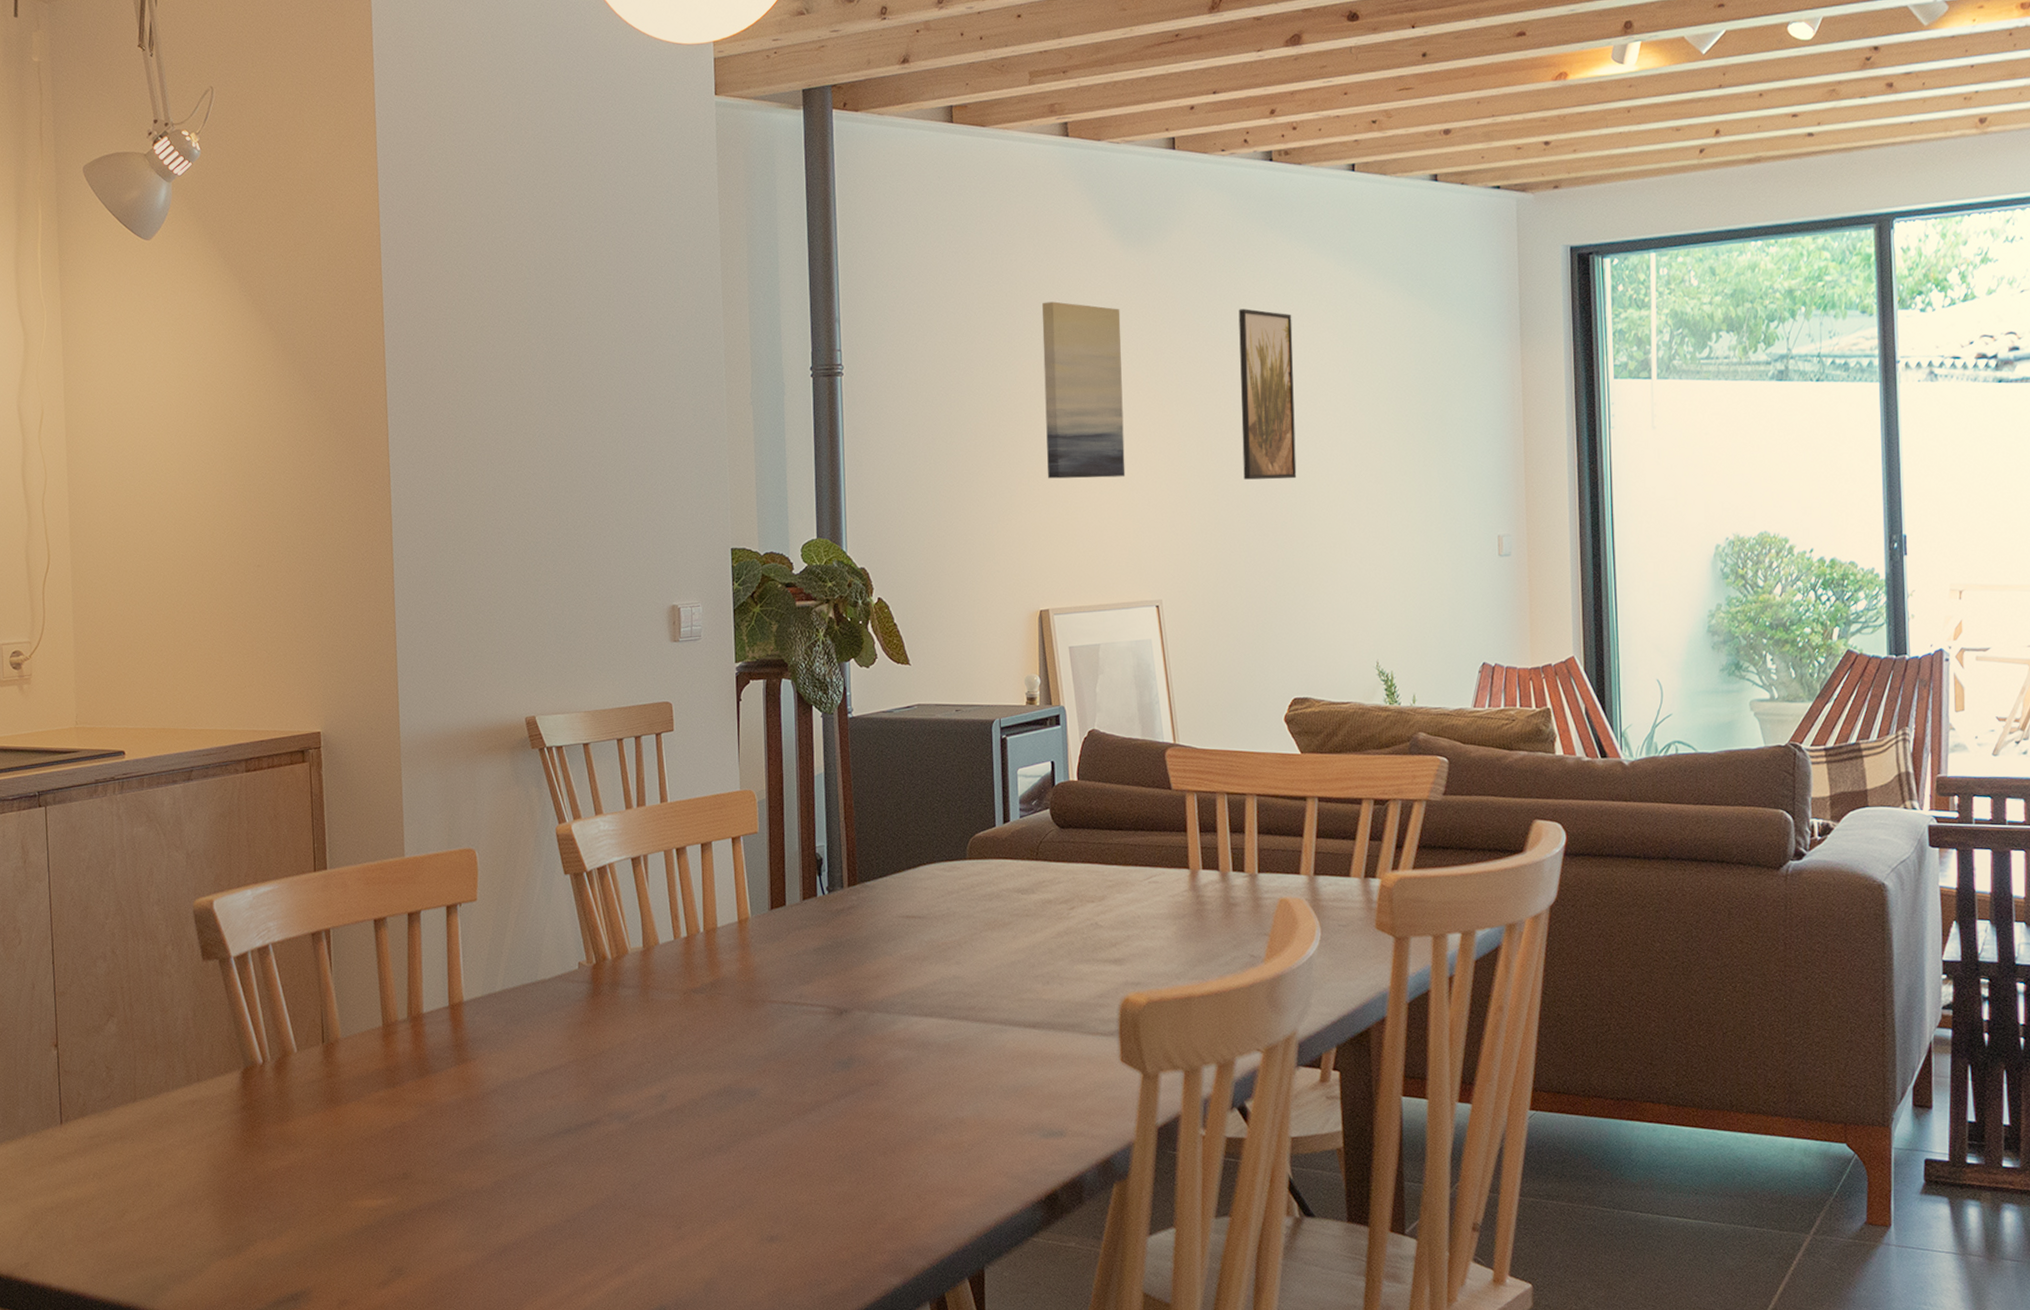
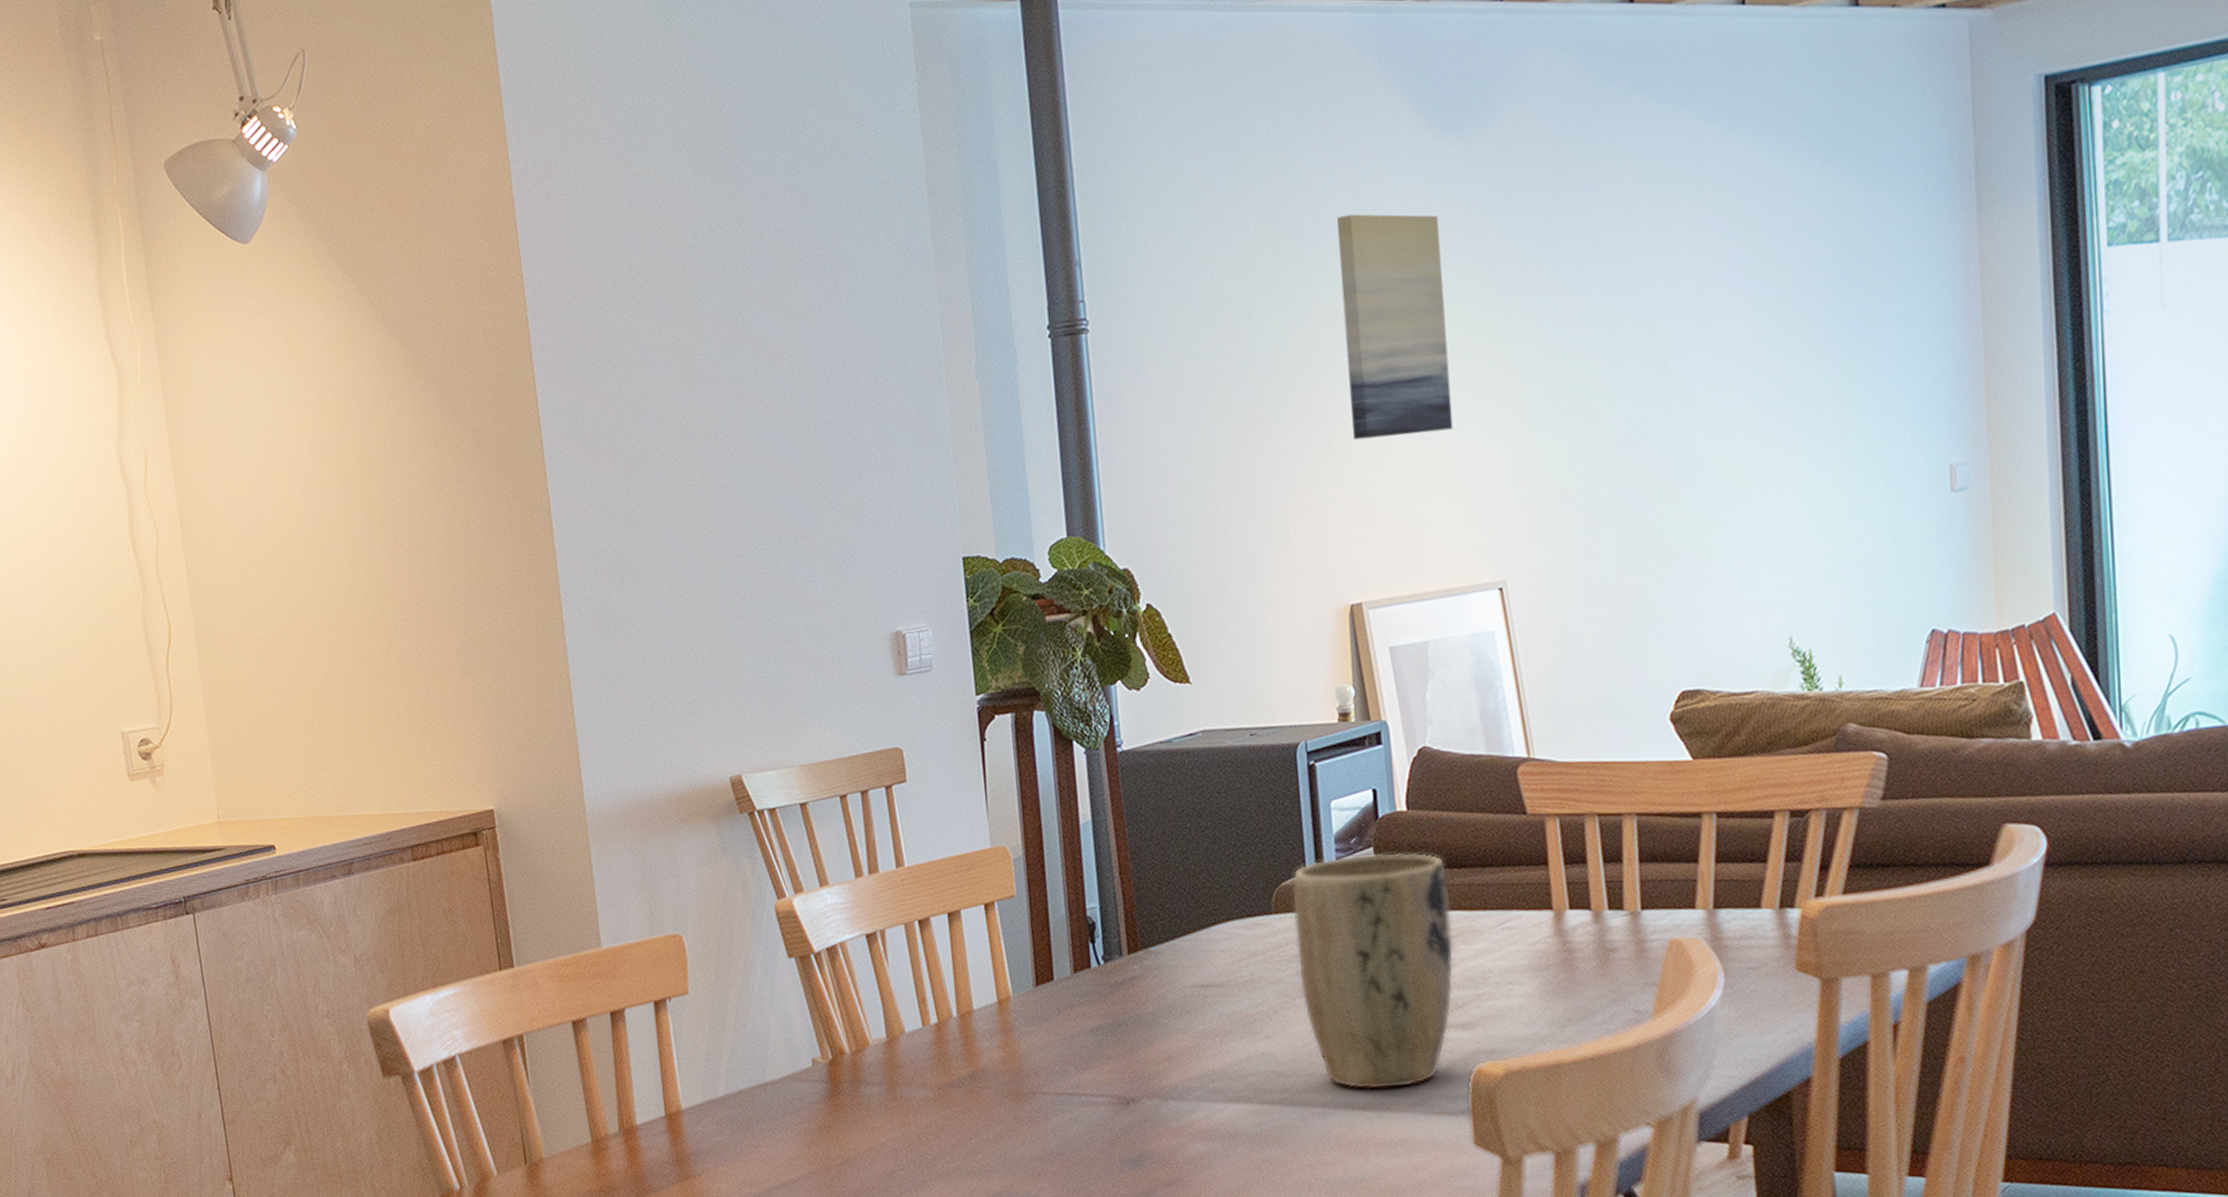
plant pot: none [983,814,1111,1012] -> present [1292,852,1454,1090]
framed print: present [1238,309,1297,480] -> none [1594,199,1678,421]

